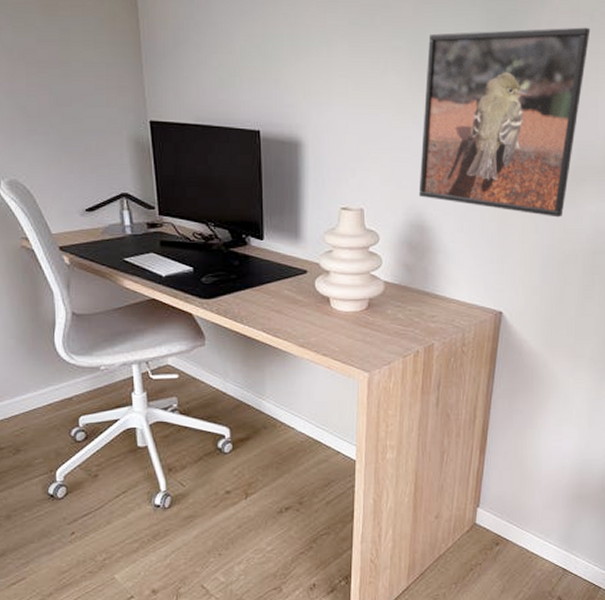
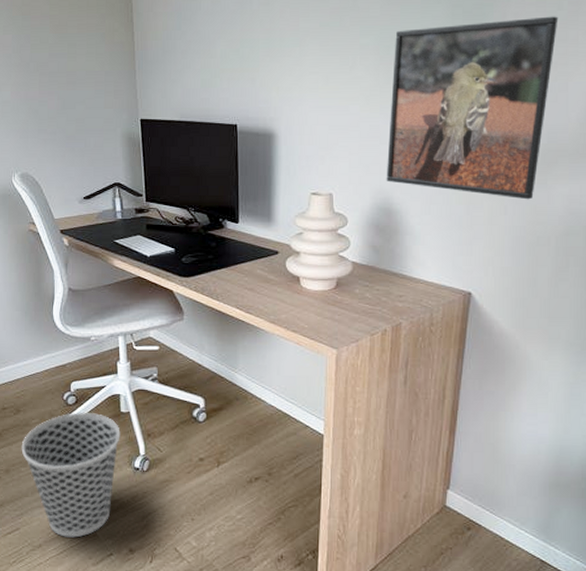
wastebasket: none [23,449,138,583] -> present [21,413,120,538]

